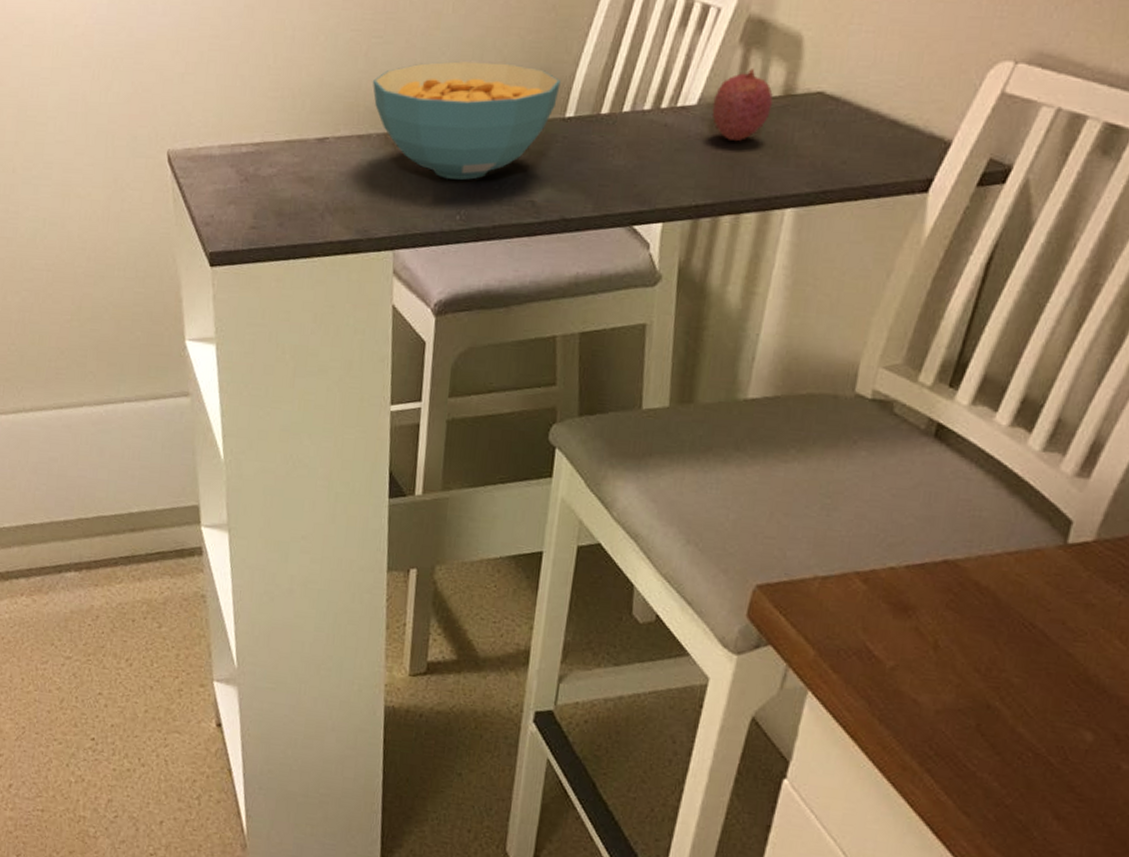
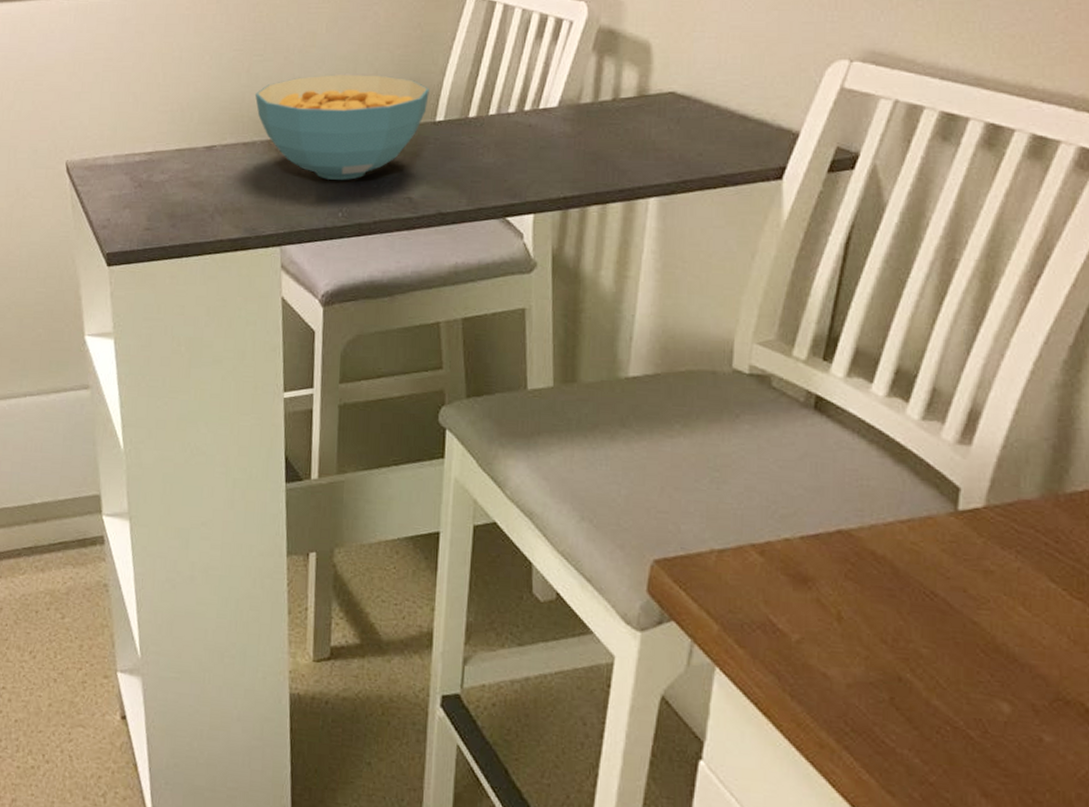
fruit: present [712,69,773,142] -> none [572,73,629,139]

